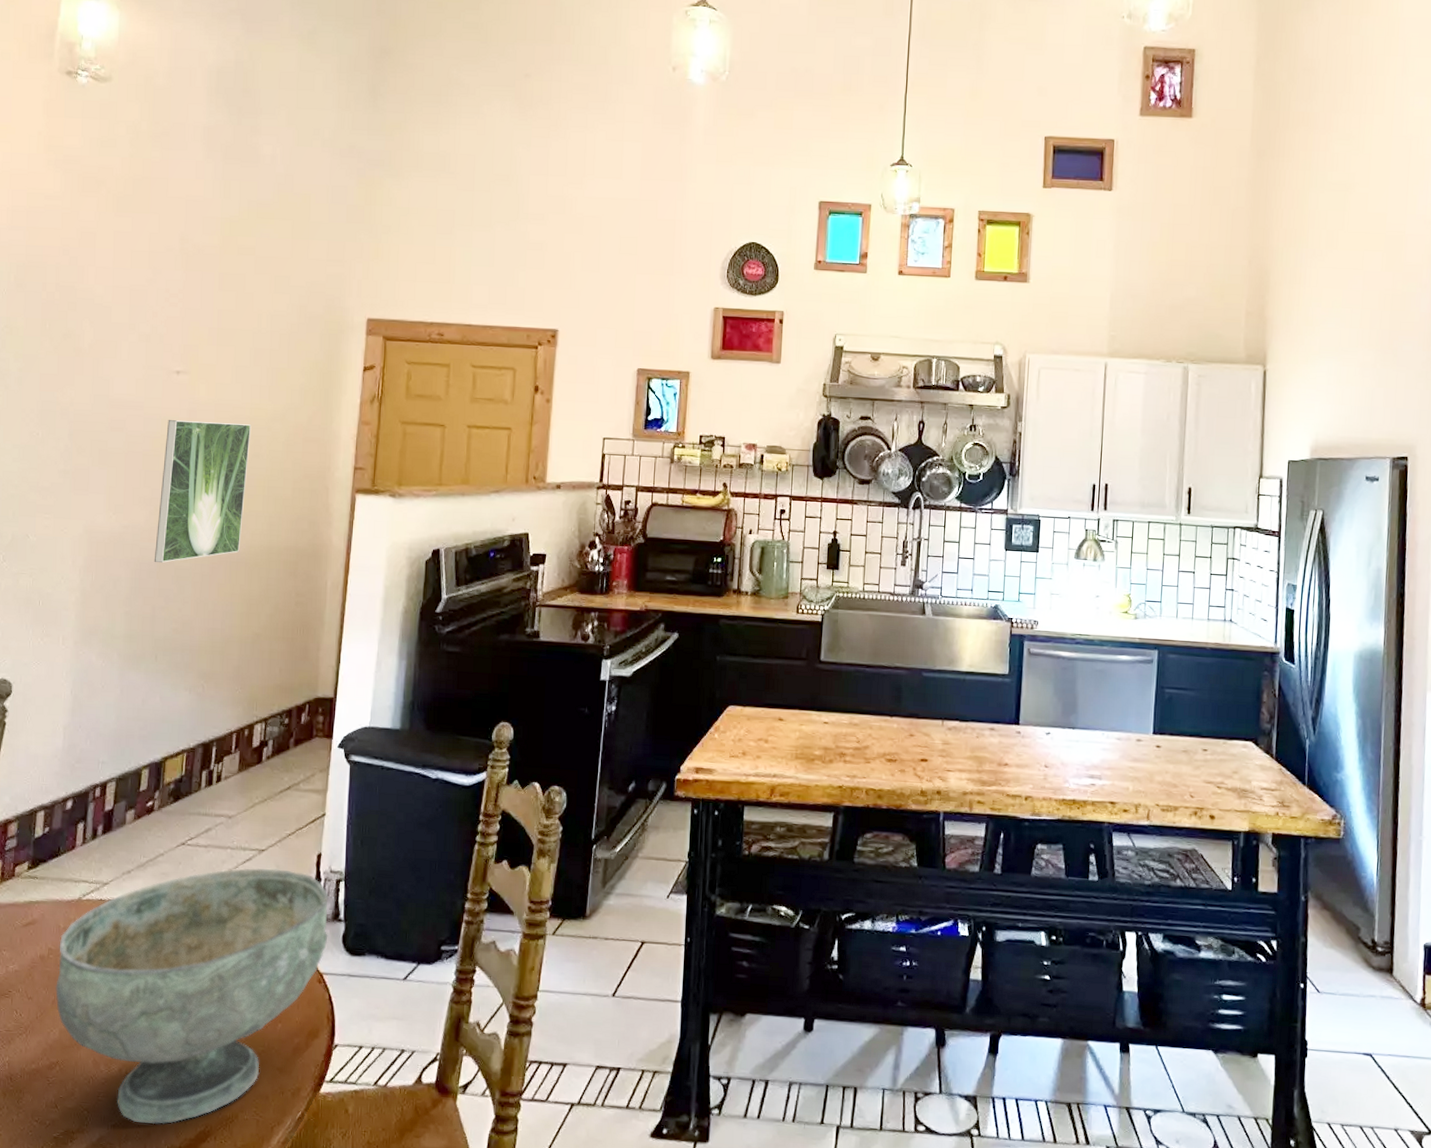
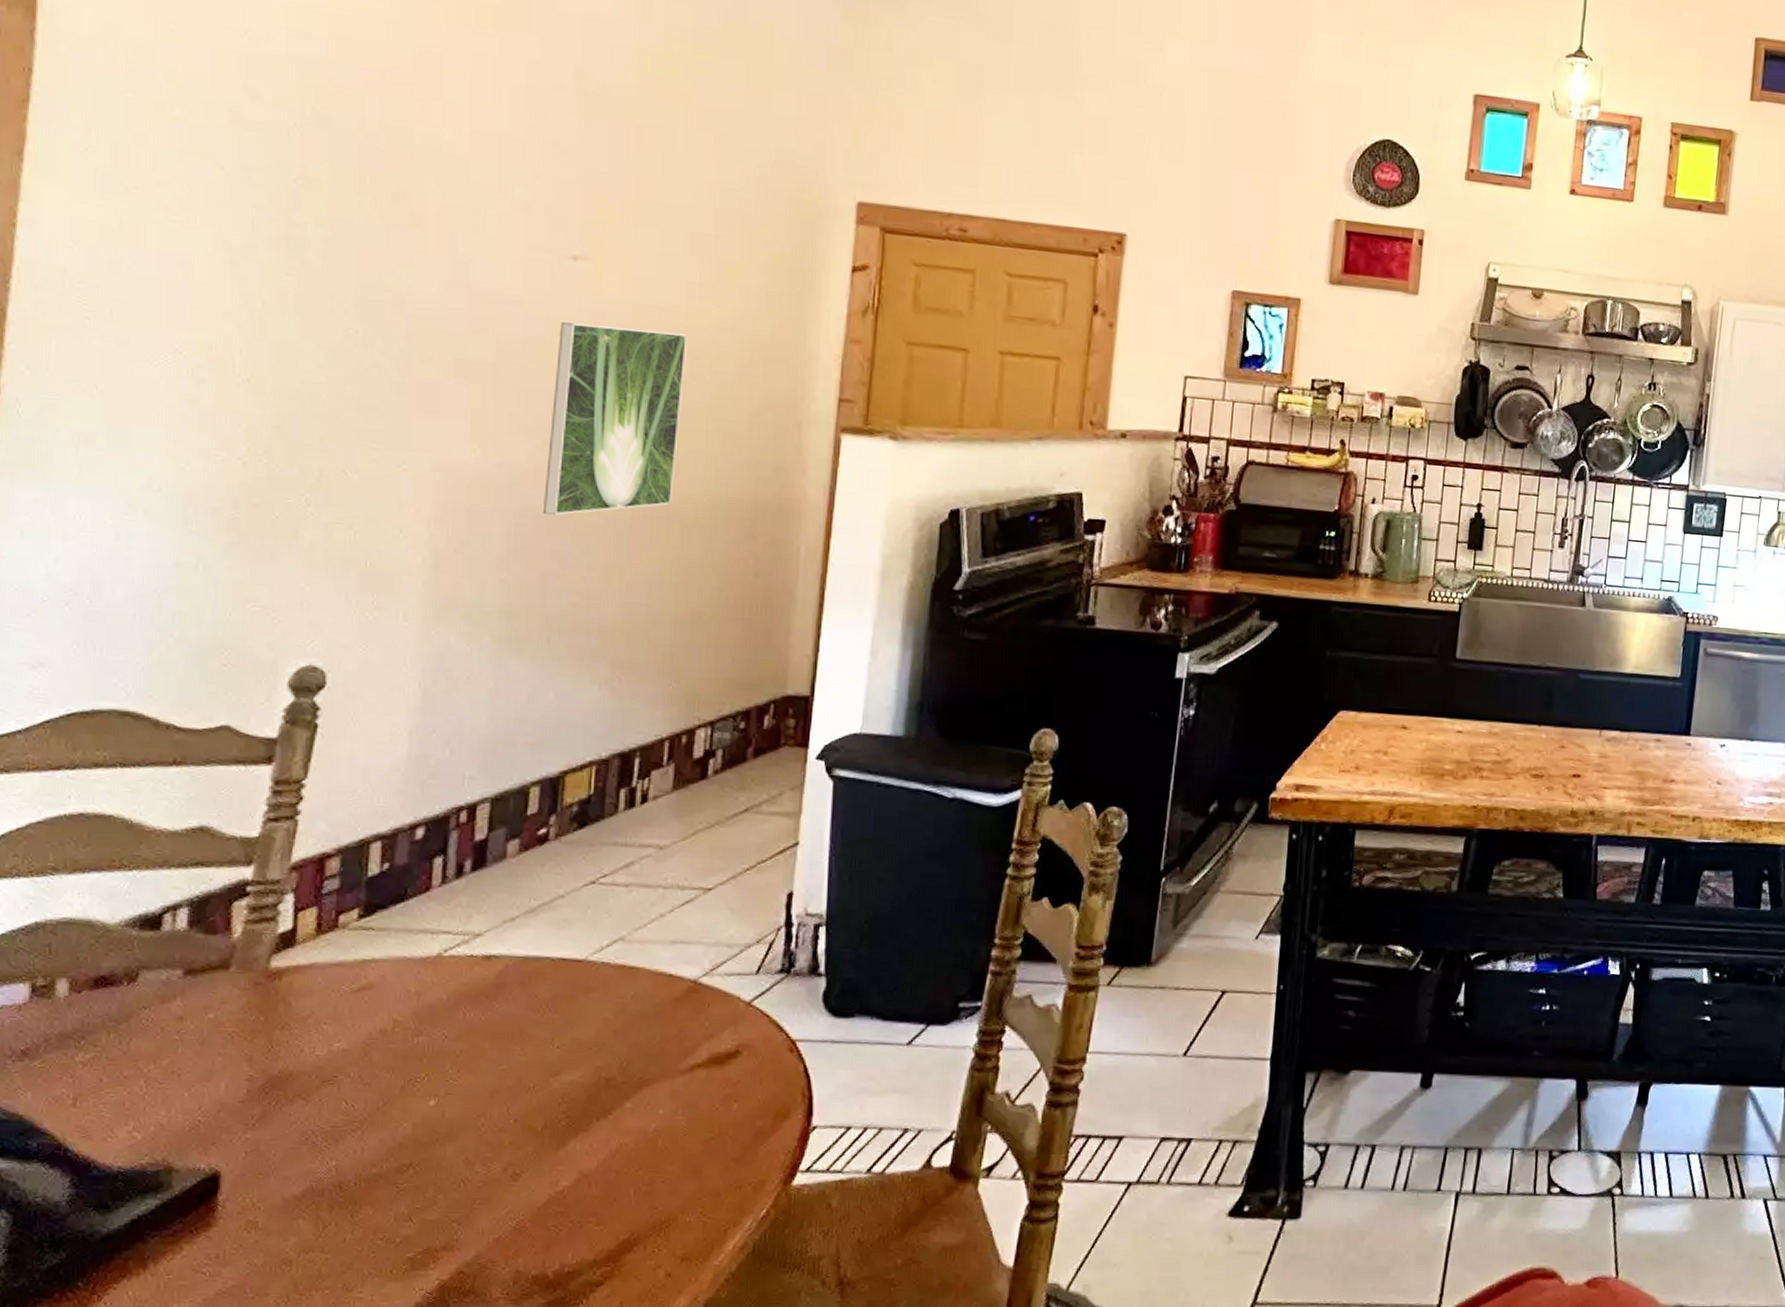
decorative bowl: present [55,868,329,1124] -> none [404,911,803,1234]

